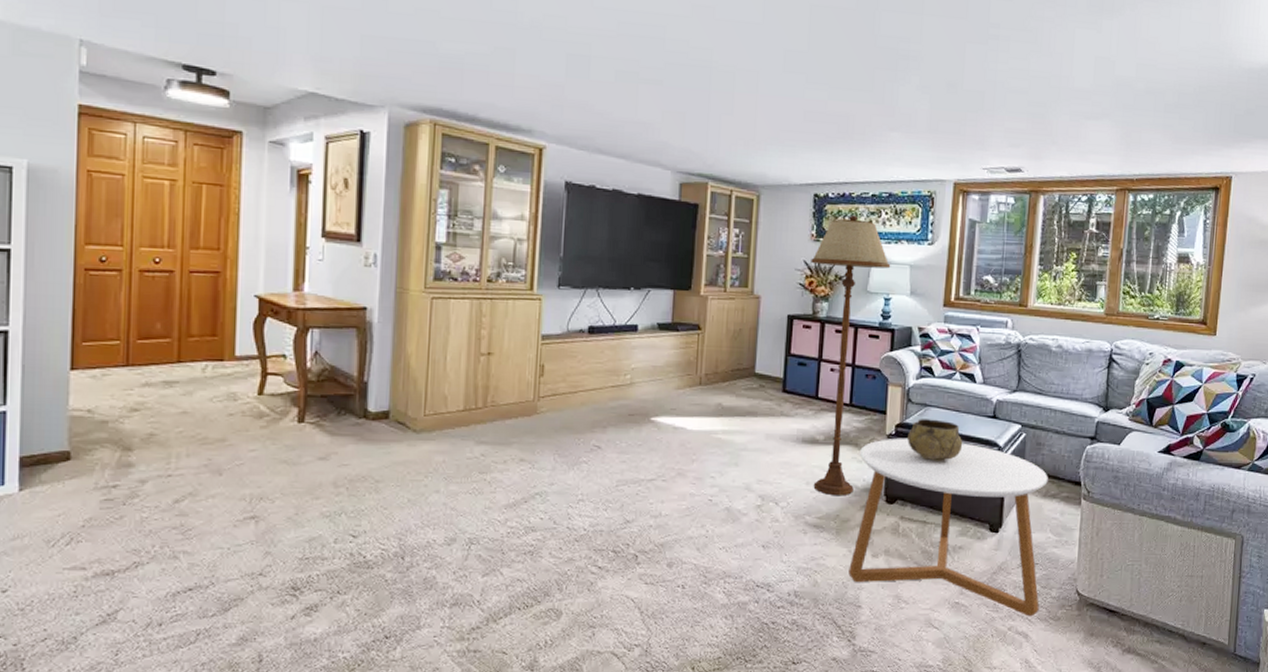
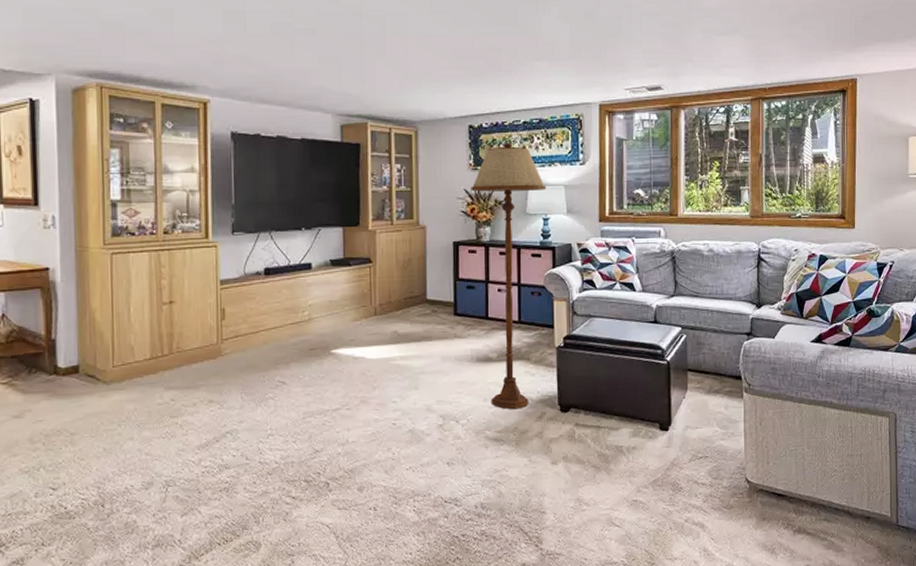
coffee table: present [848,438,1048,617] -> none [531,348,712,508]
decorative bowl: present [907,419,963,461] -> none [576,329,628,369]

